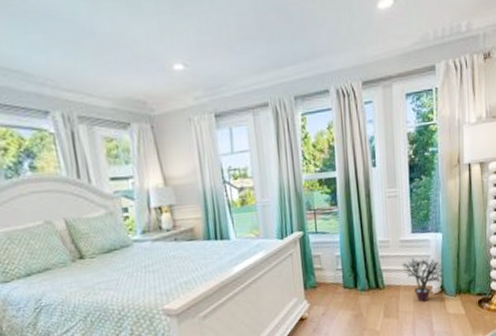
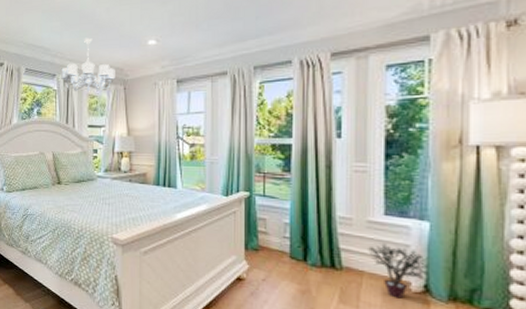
chandelier: none [56,58,138,134] -> present [61,37,115,92]

